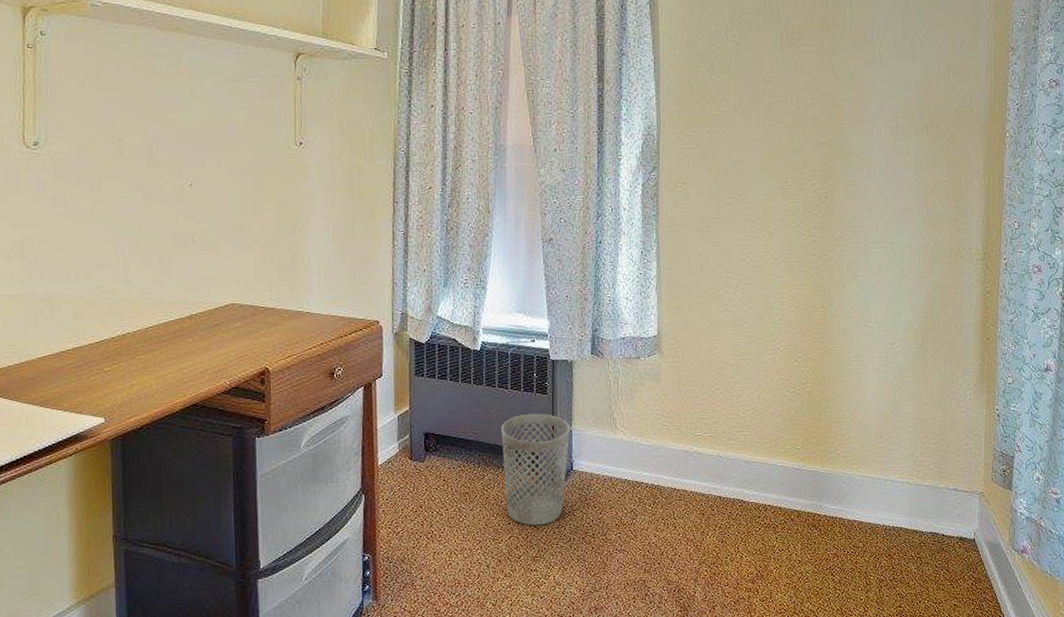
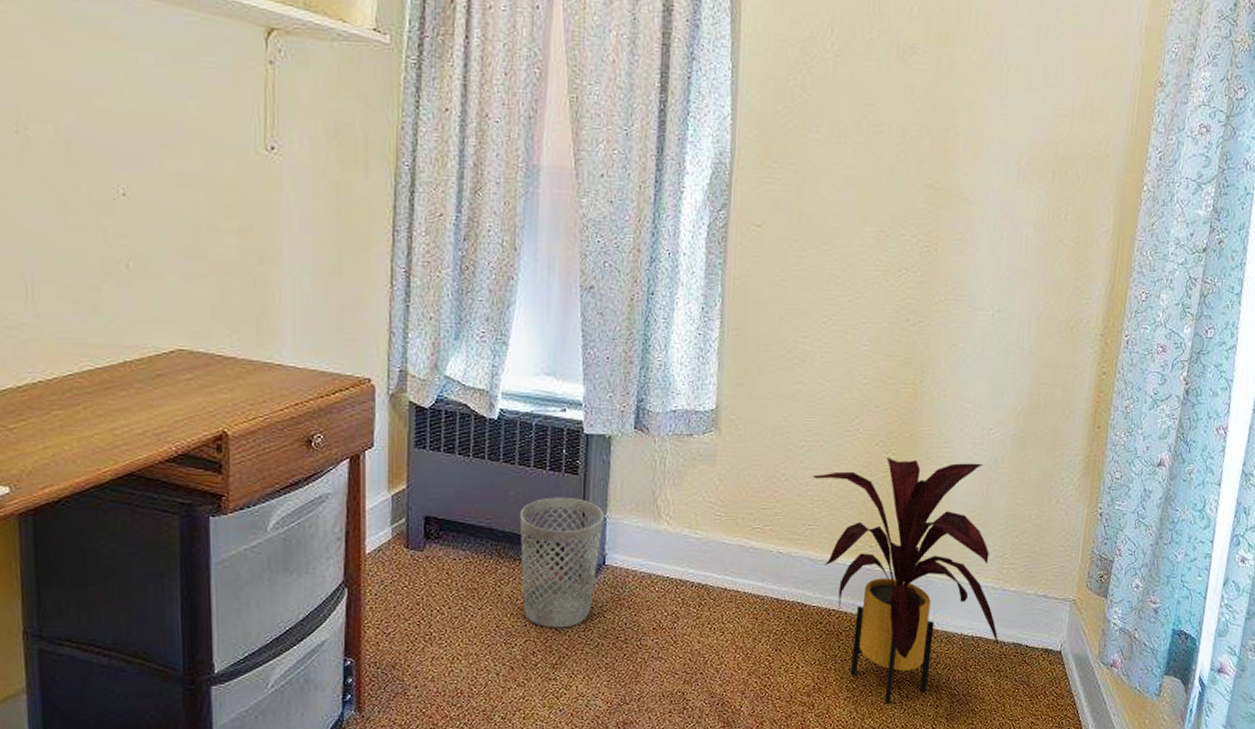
house plant: none [743,371,917,589] -> present [813,458,999,704]

